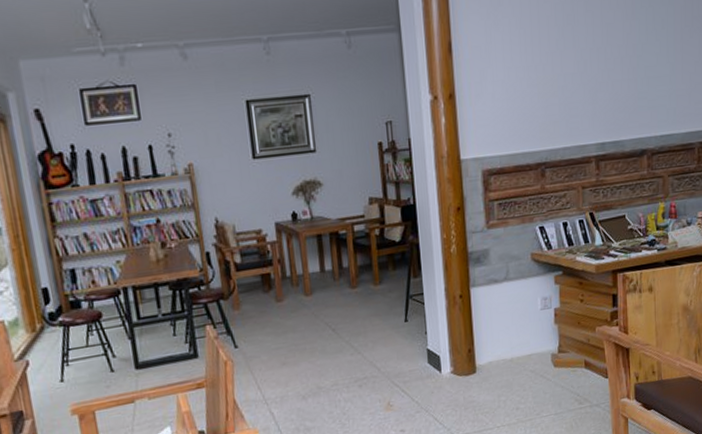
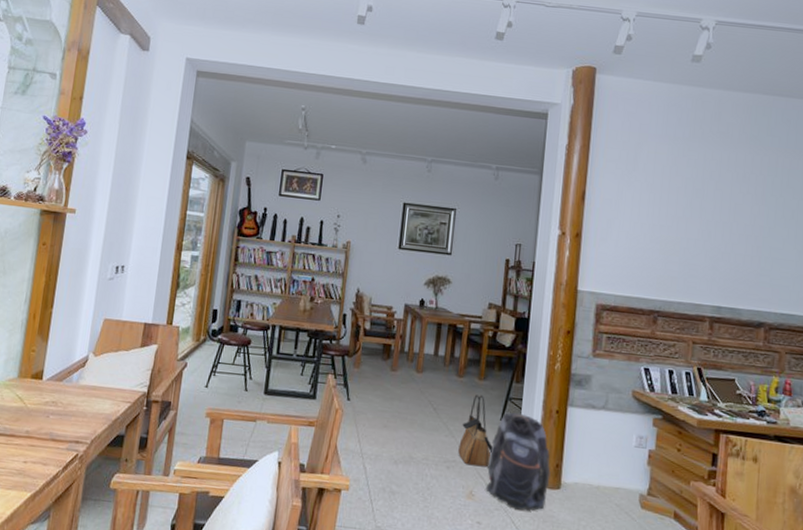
tote bag: none [366,301,403,377] -> present [458,394,492,467]
backpack: none [400,308,465,406] -> present [485,412,551,511]

